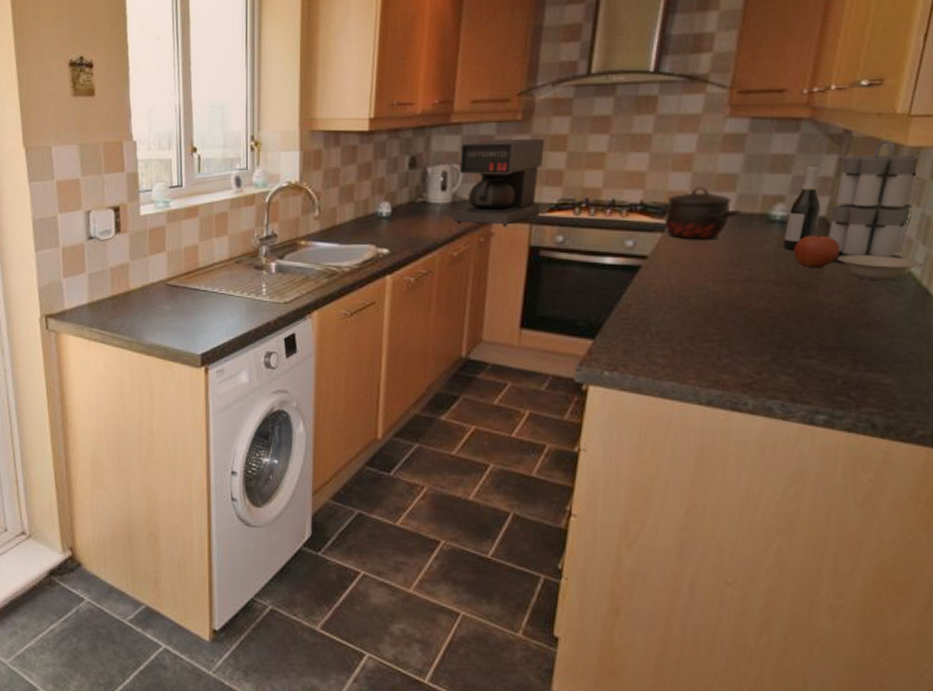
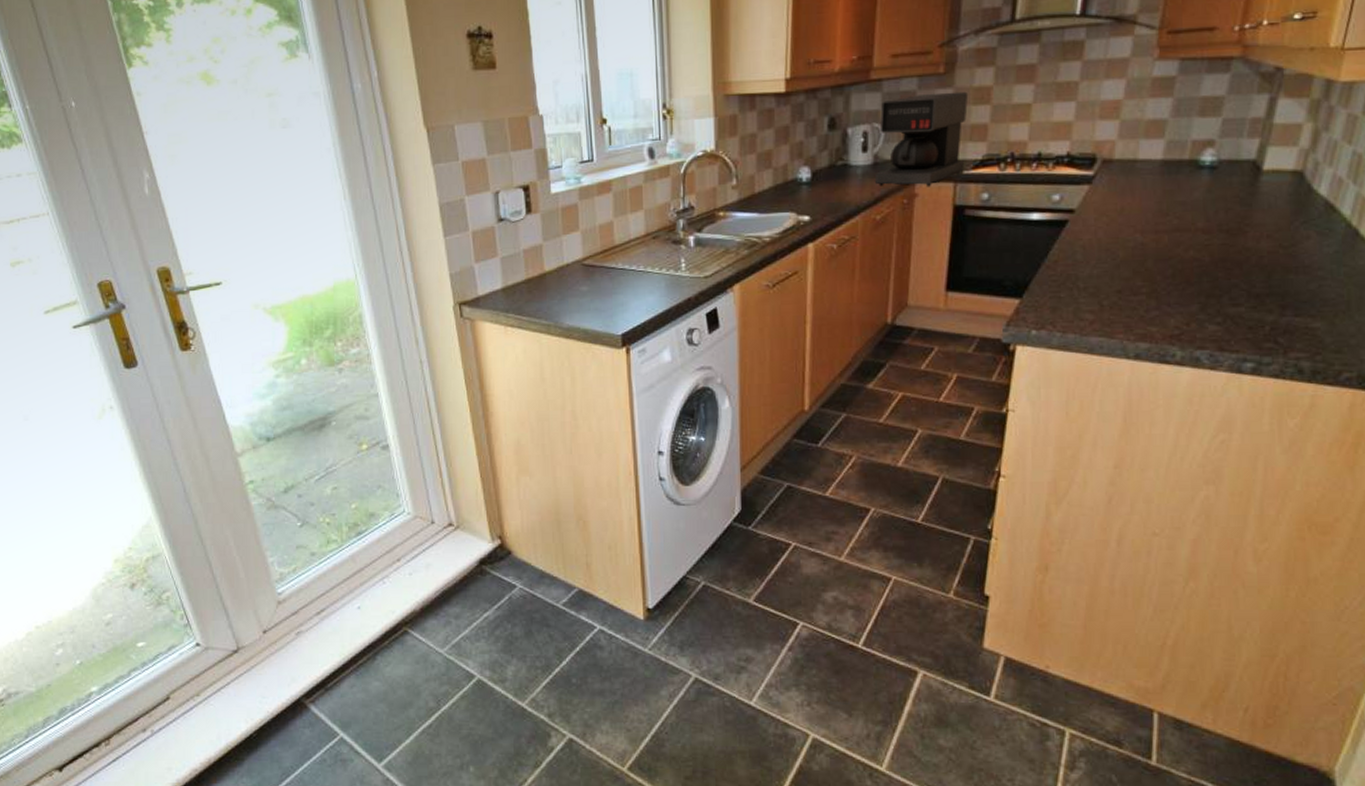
cooking pot: present [658,187,742,239] -> none [1085,135,1170,190]
wine bottle: present [782,164,821,250] -> none [1211,105,1251,196]
fruit: present [793,235,841,267] -> none [1222,179,1271,213]
spice rack: present [827,139,919,263] -> none [1257,75,1351,207]
bowl: present [838,255,922,281] -> none [1268,197,1353,223]

